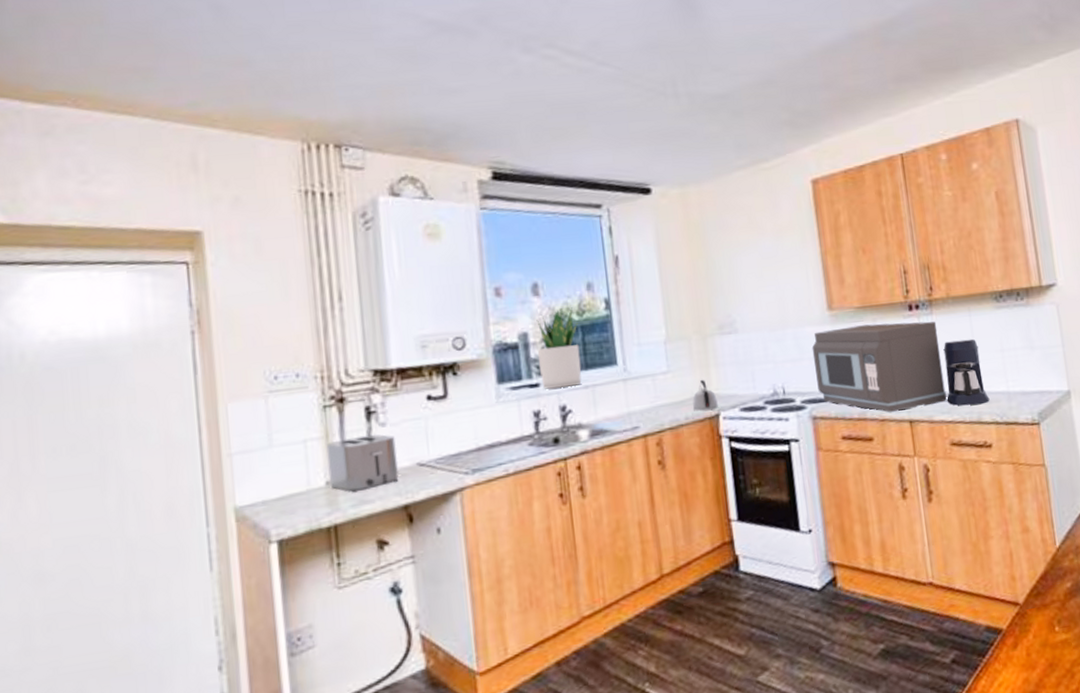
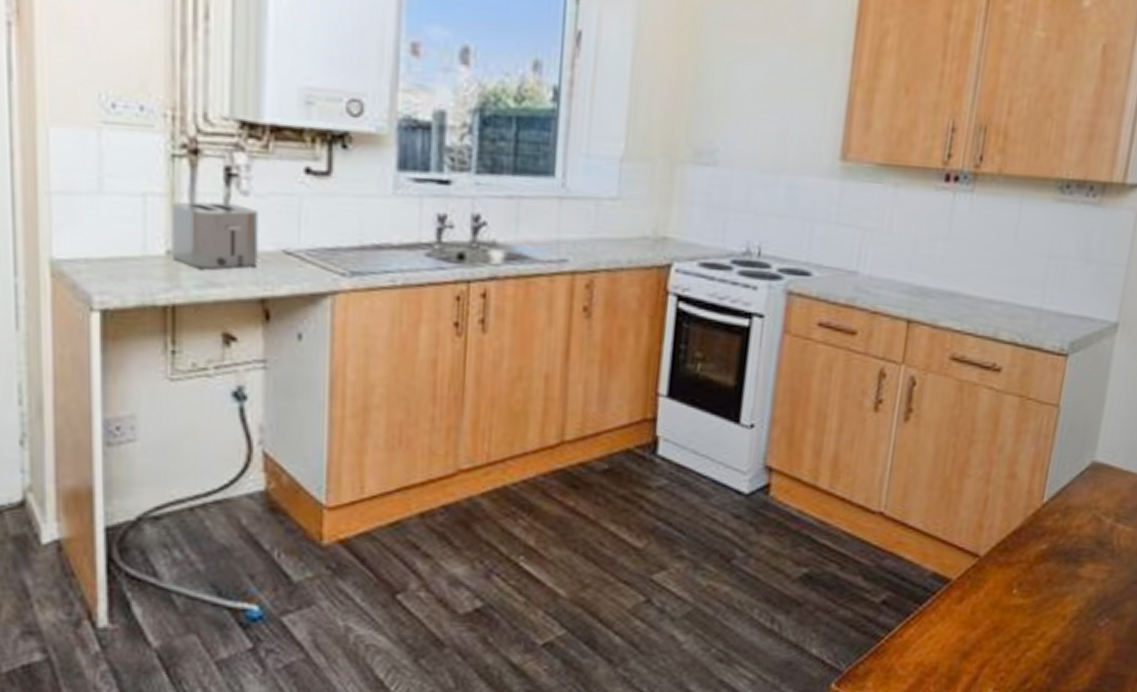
planter: present [536,307,582,389] -> none [454,88,513,193]
kettle: present [692,379,718,412] -> none [639,216,674,259]
microwave: present [812,321,947,413] -> none [803,185,976,306]
coffee maker: present [943,338,990,406] -> none [961,231,1020,318]

